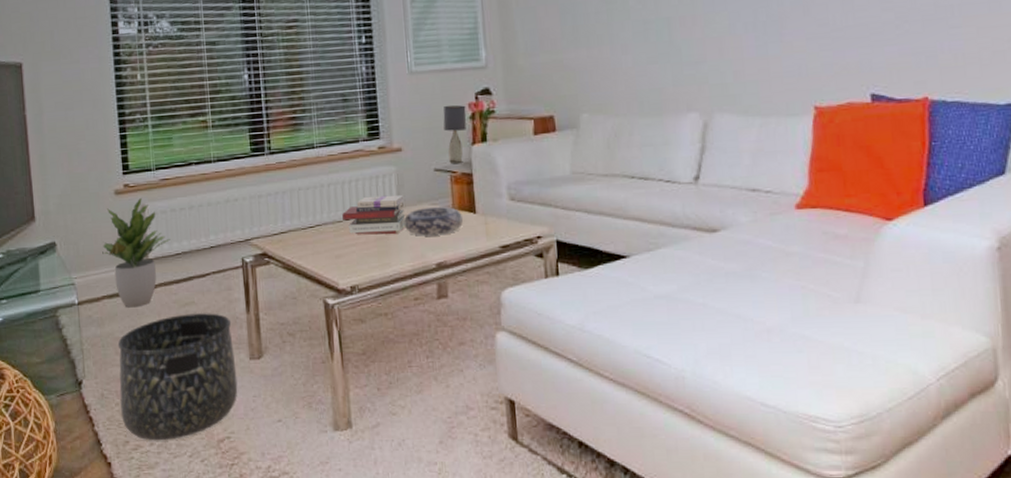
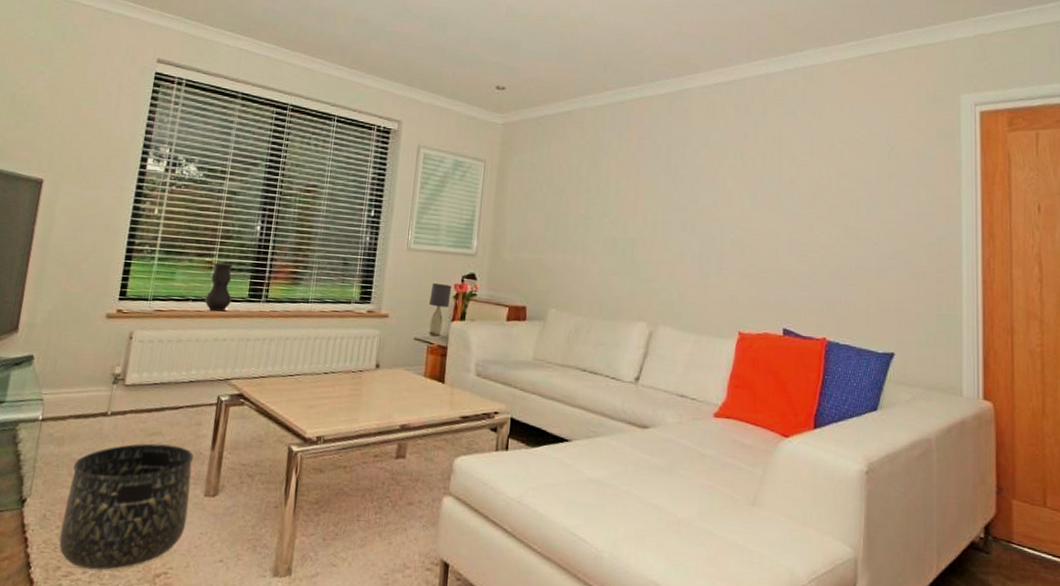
potted plant: present [102,197,170,308] -> none [79,324,152,431]
vase: none [206,120,235,172] -> present [204,263,235,312]
books: present [342,194,406,235] -> none [322,354,383,392]
decorative bowl: present [403,207,464,236] -> none [377,372,433,400]

